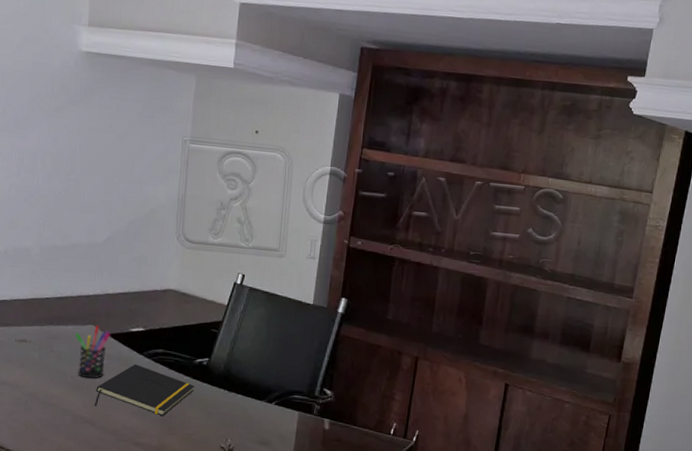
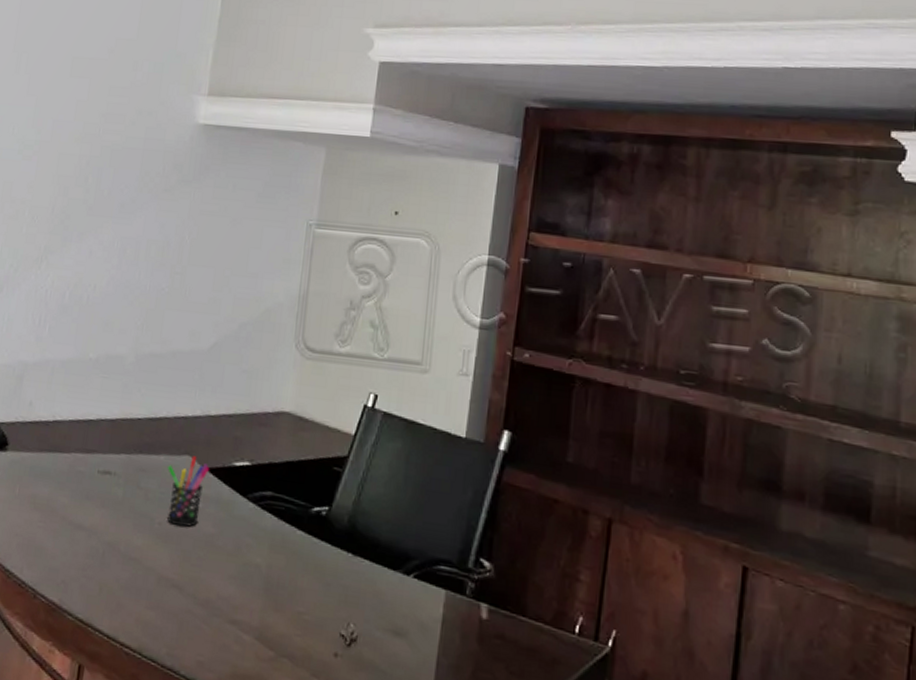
notepad: present [94,364,195,416] -> none [183,510,311,585]

